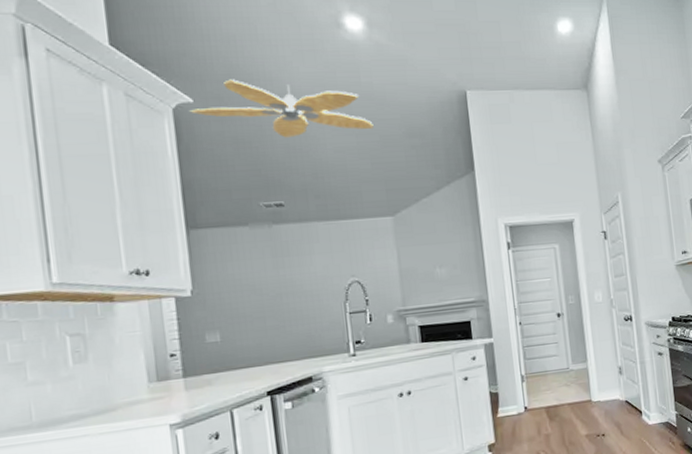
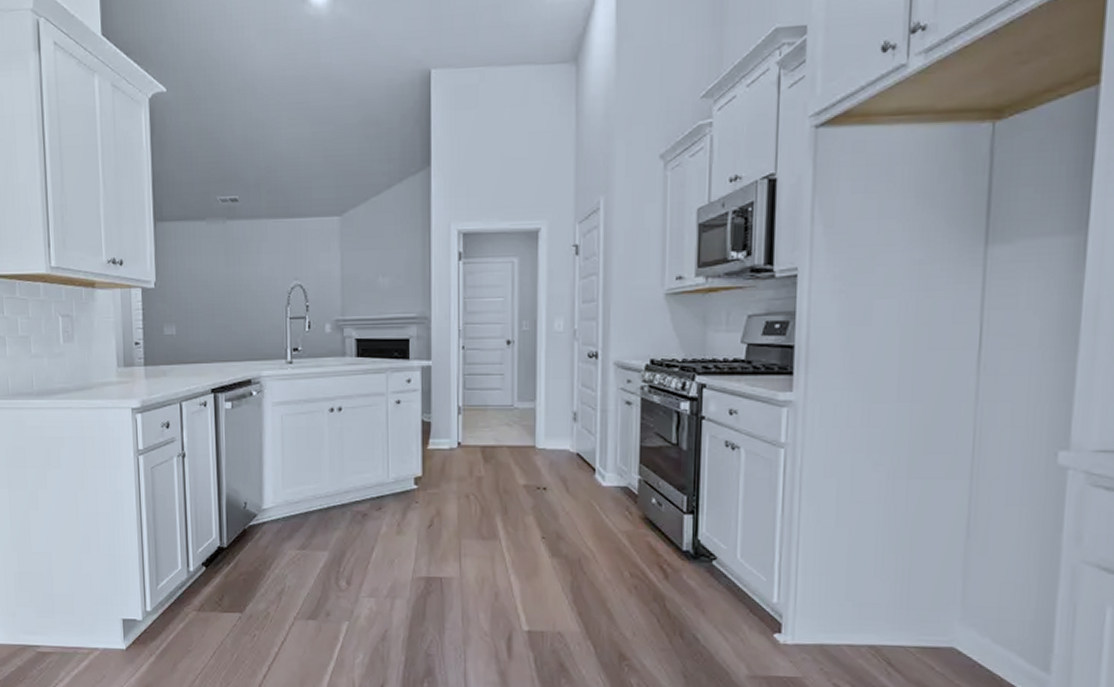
ceiling fan: present [189,79,374,138] -> none [163,65,329,128]

